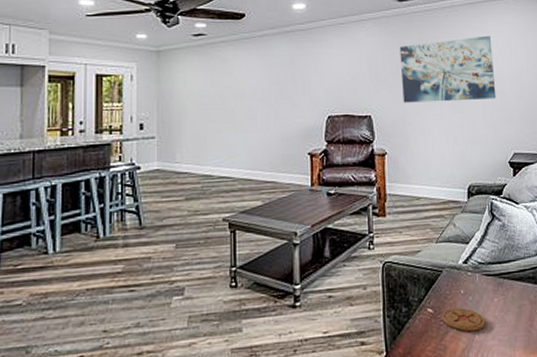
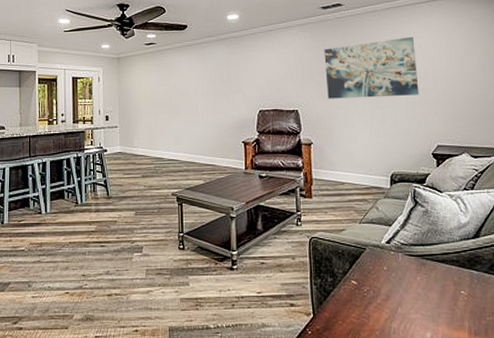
coaster: present [443,308,486,332] -> none [366,283,409,305]

